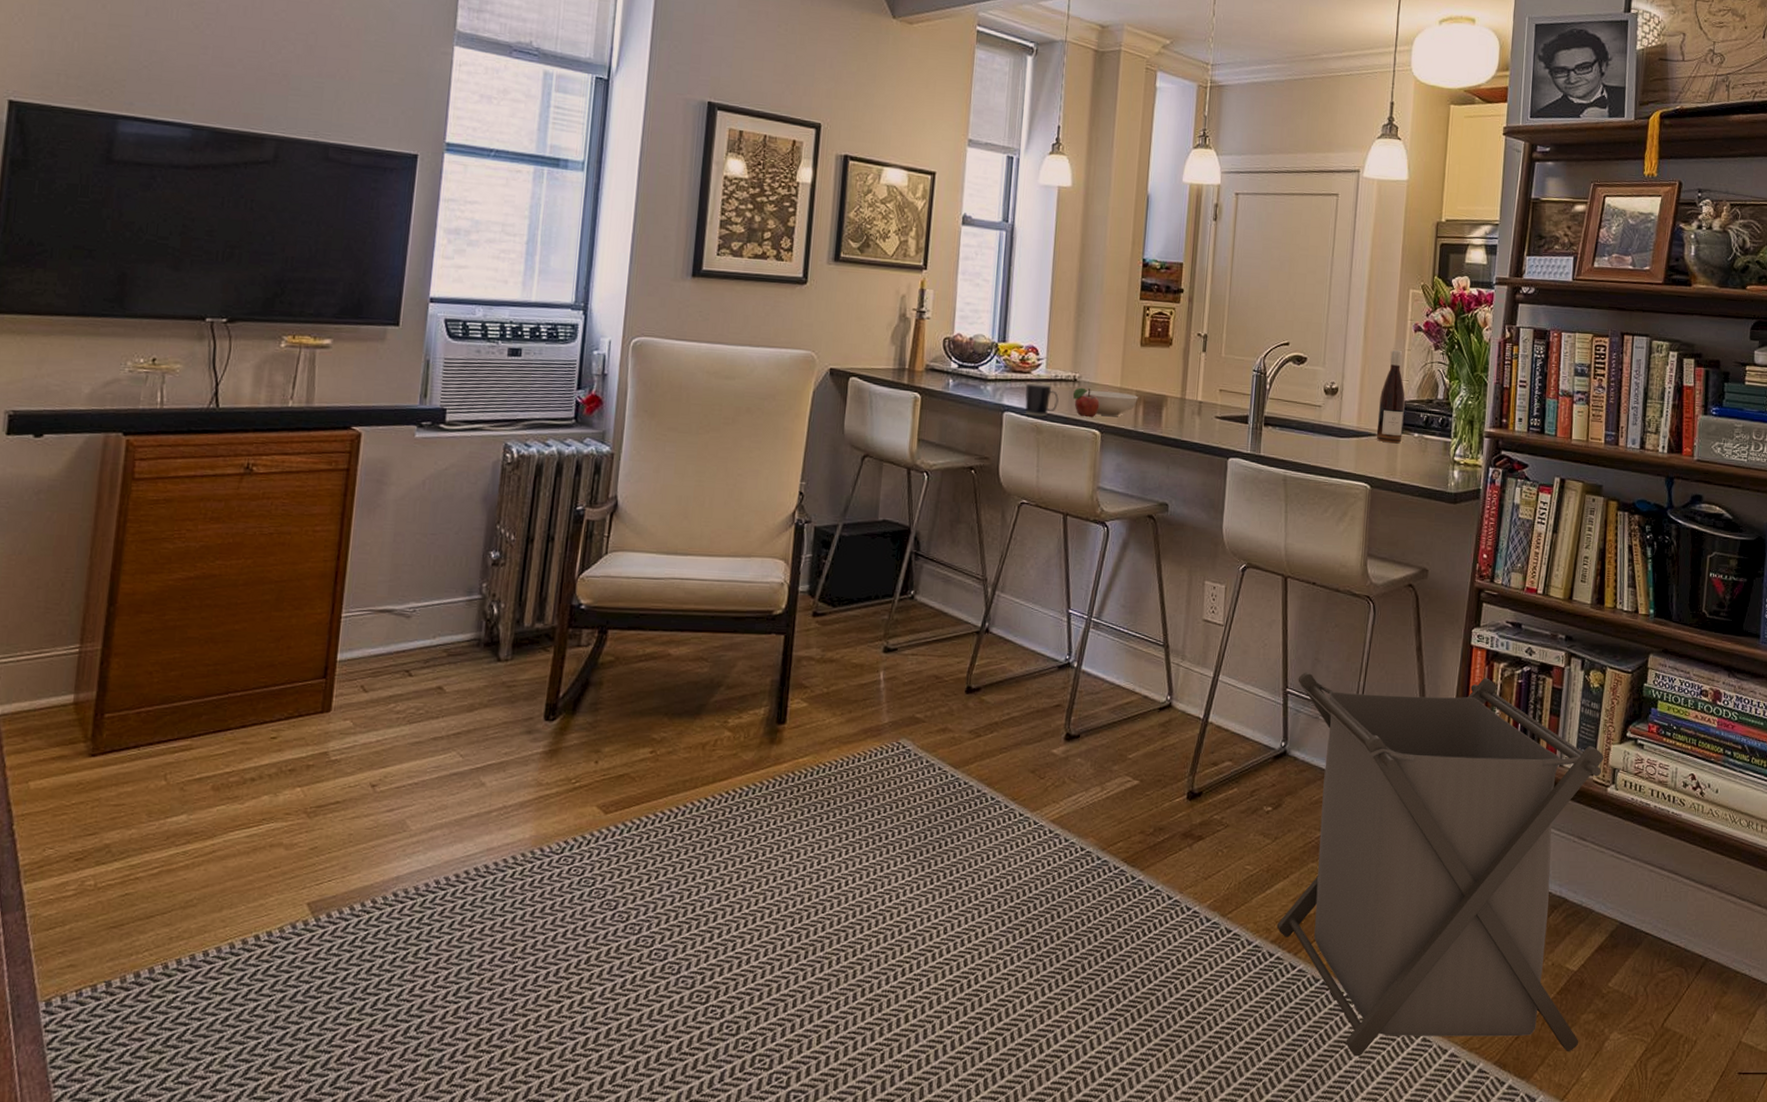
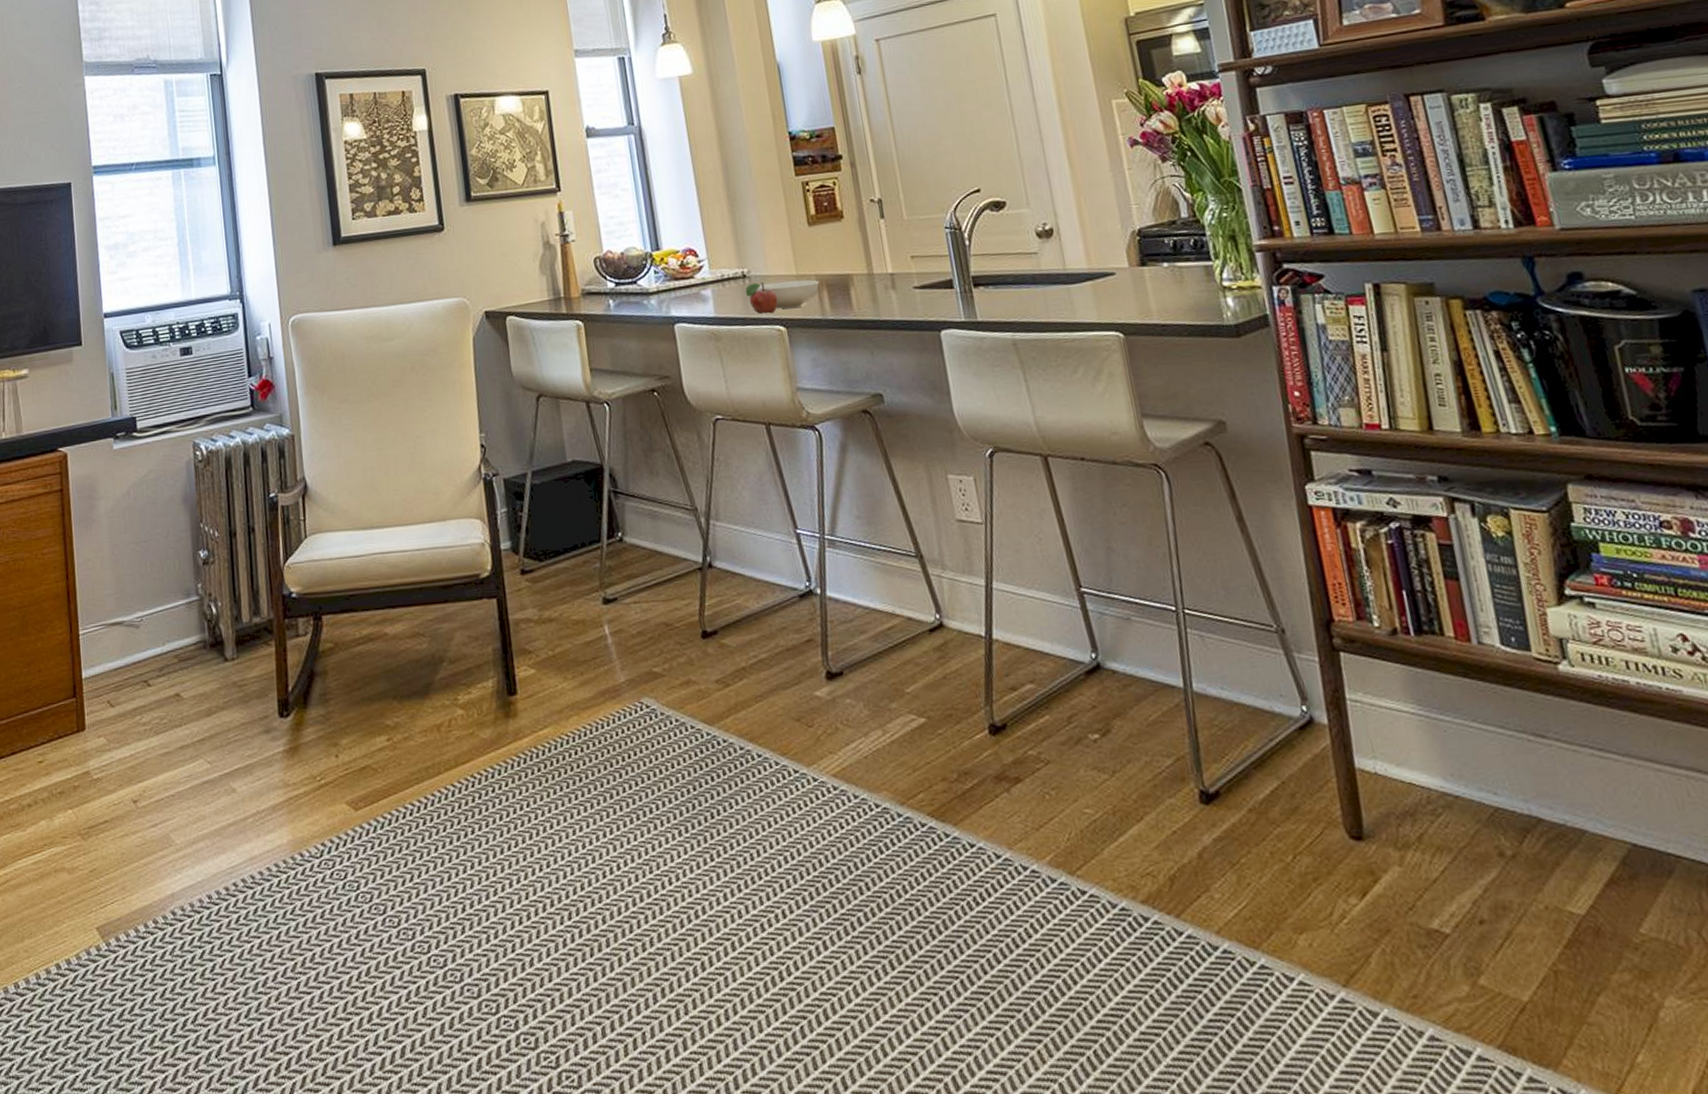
mug: present [1024,382,1059,417] -> none [691,285,732,324]
laundry basket: present [1276,672,1604,1057] -> none [1091,543,1619,1046]
bottle: present [1376,349,1405,444] -> none [1106,171,1150,281]

